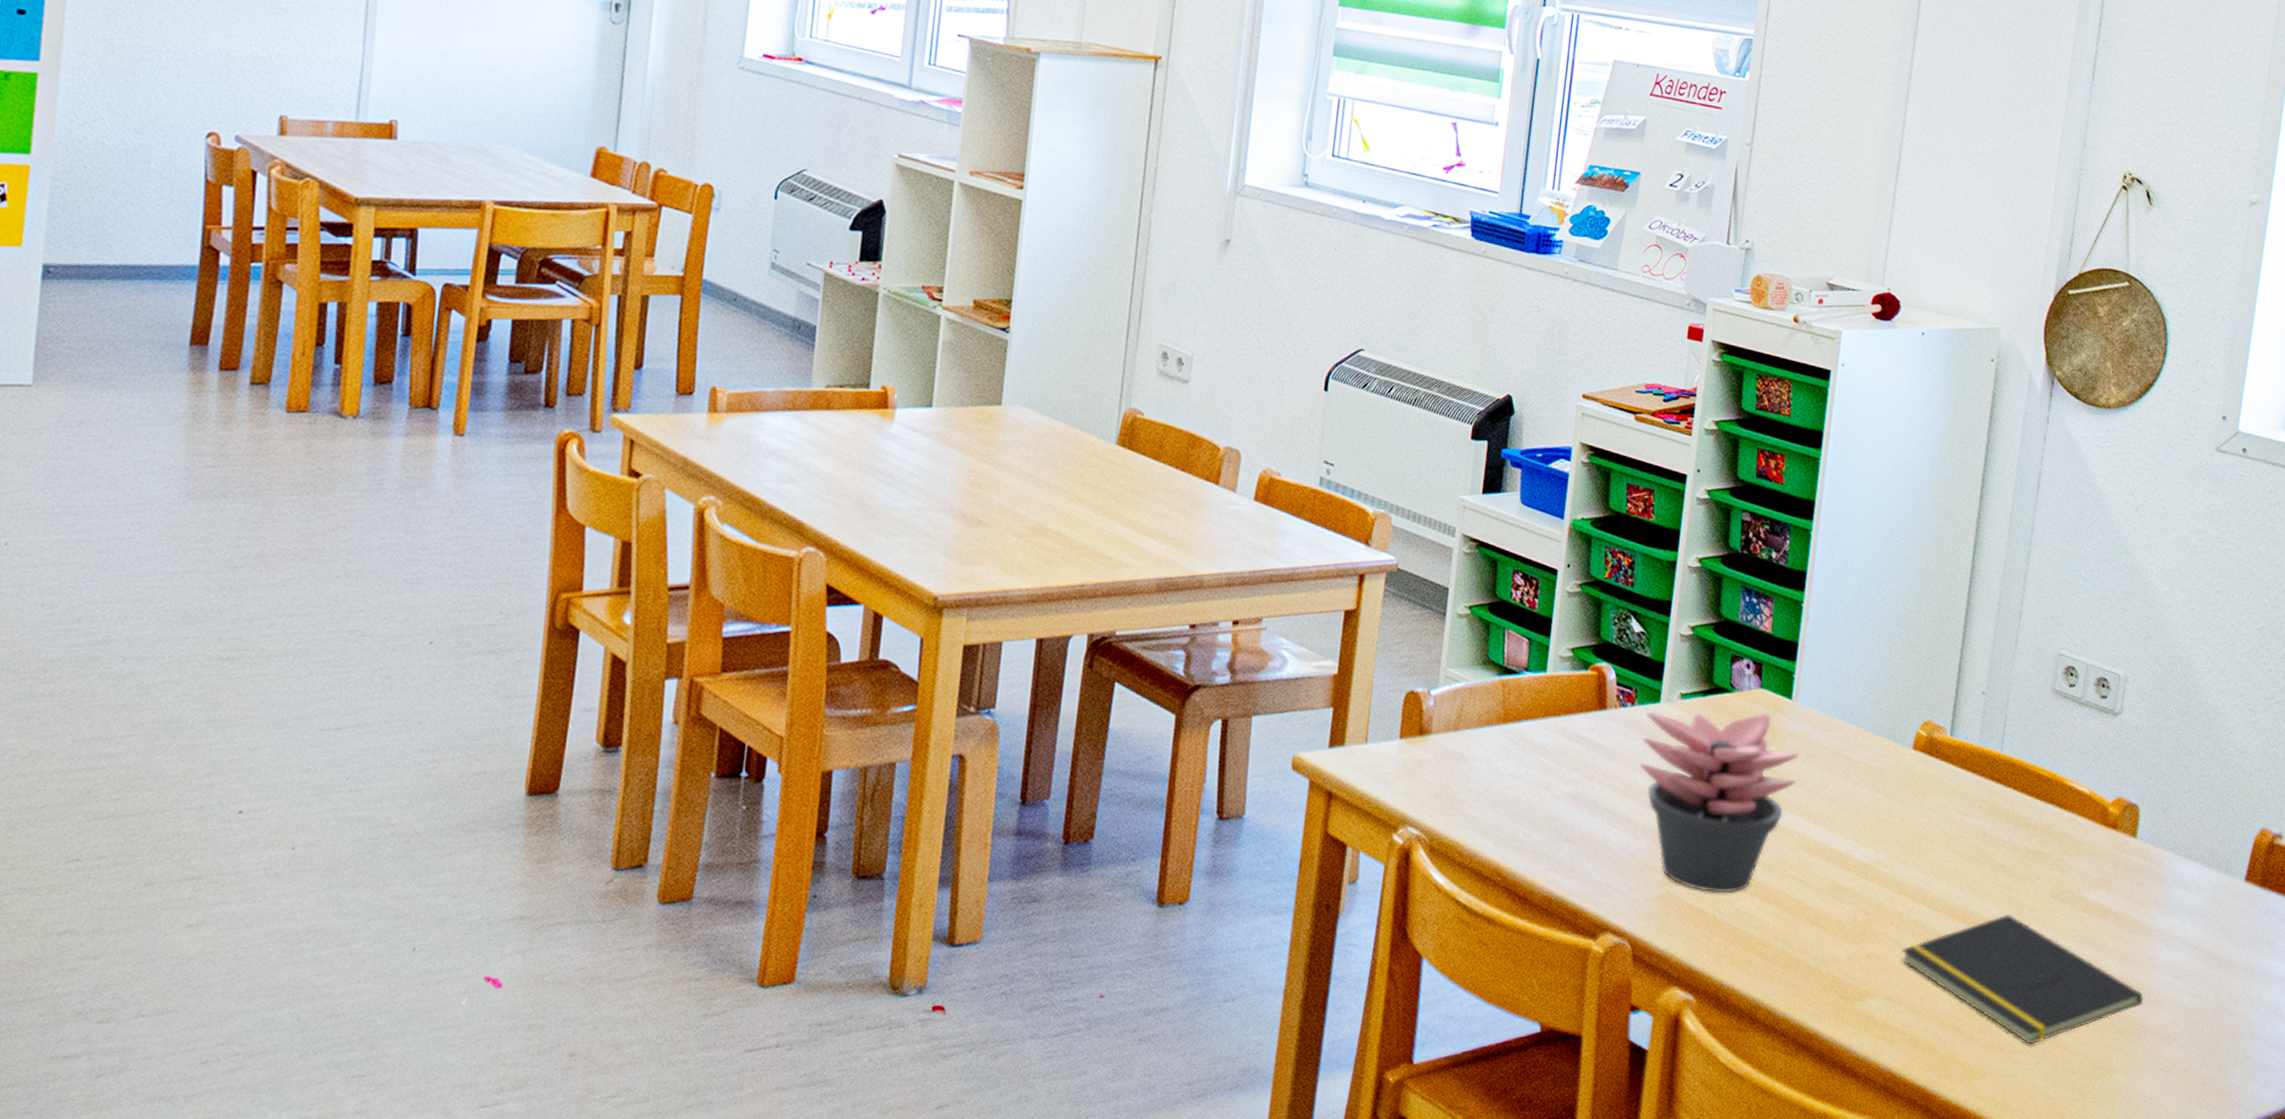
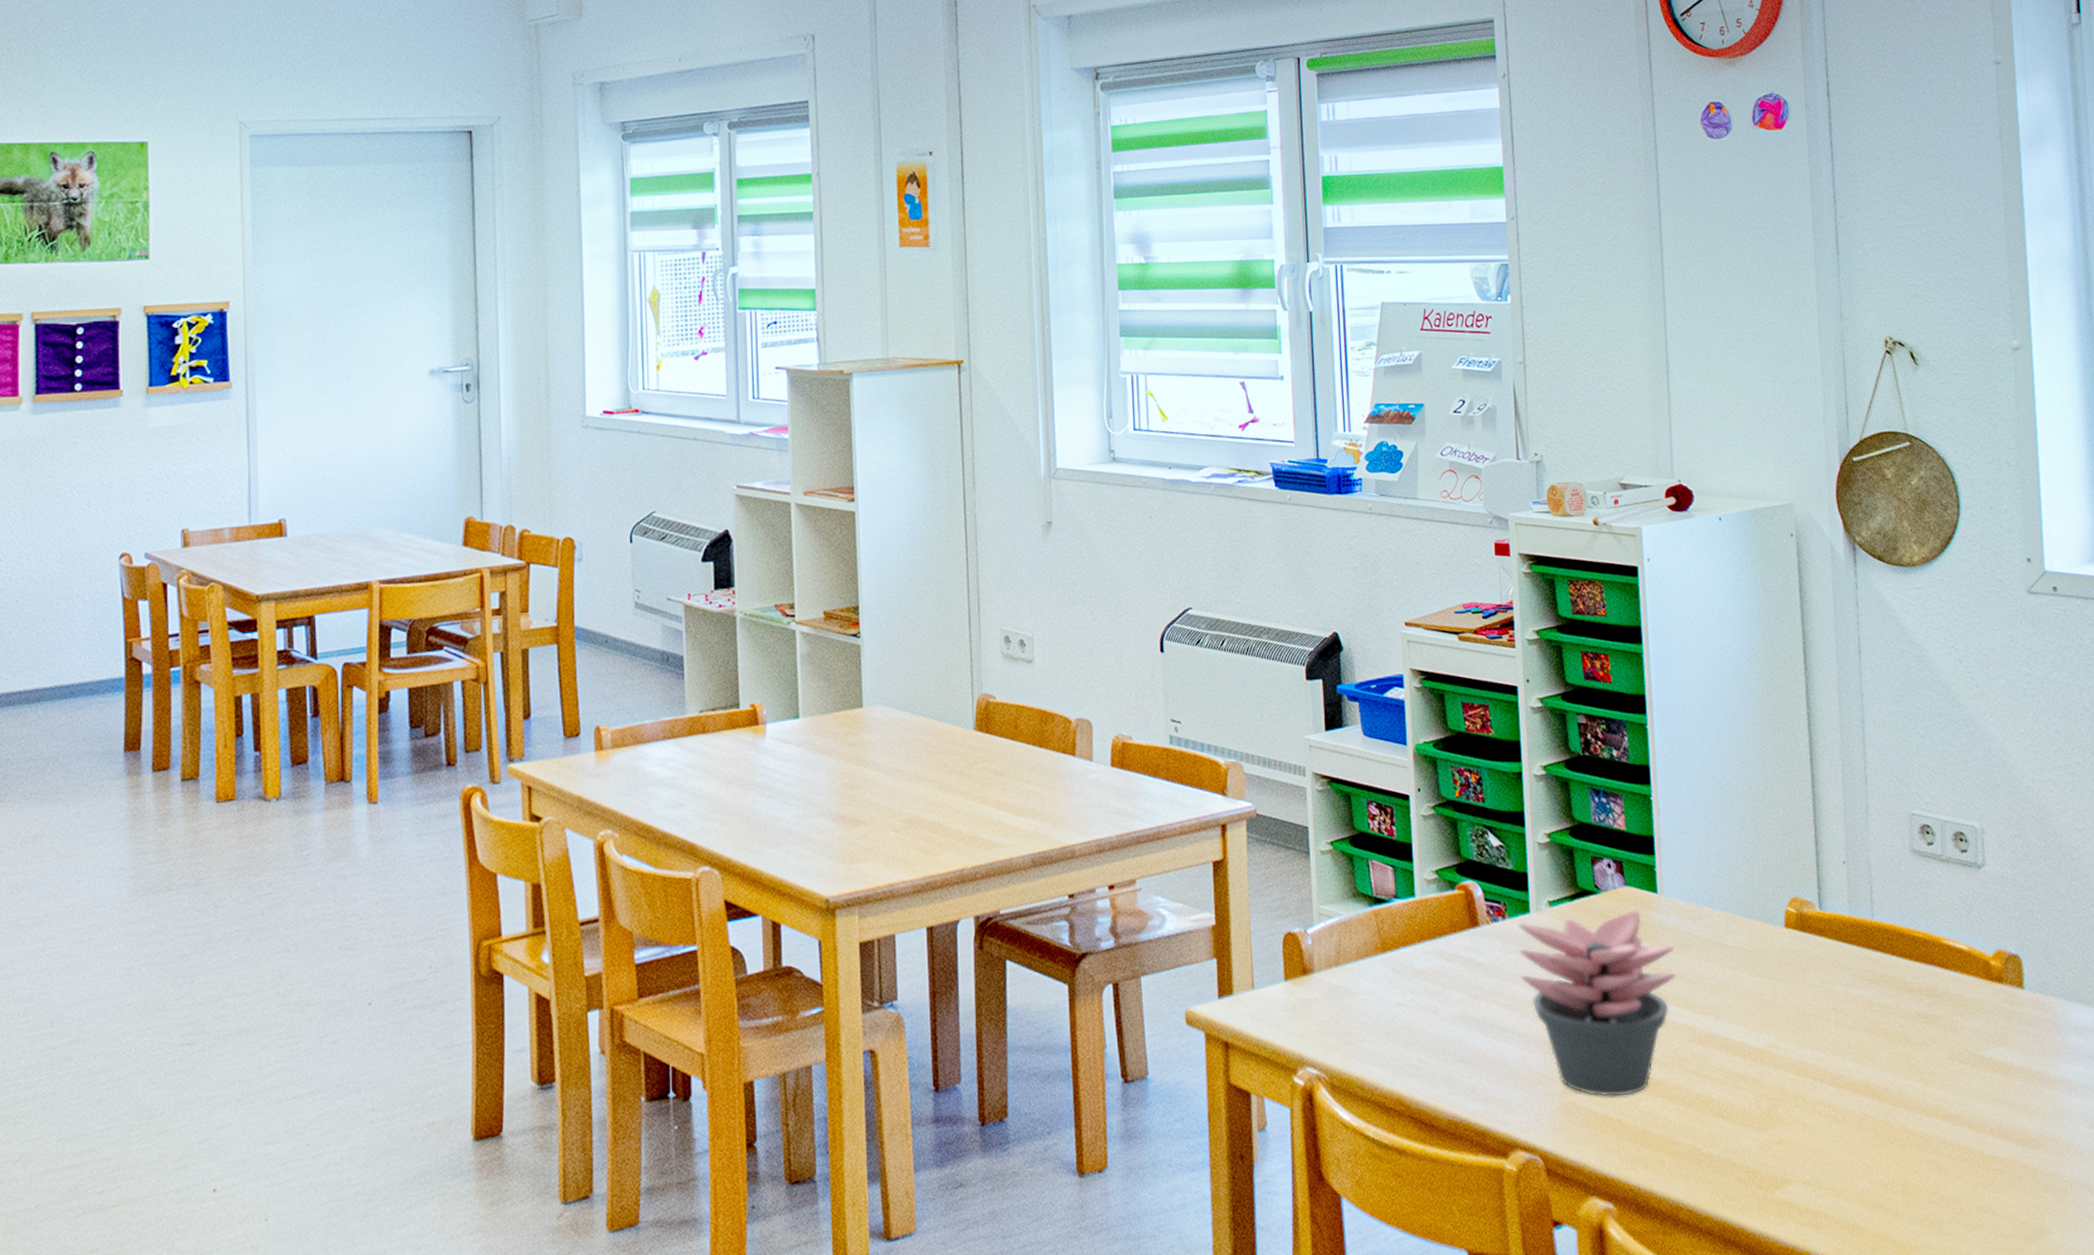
notepad: present [1902,913,2144,1045] -> none [1811,1081,2064,1214]

